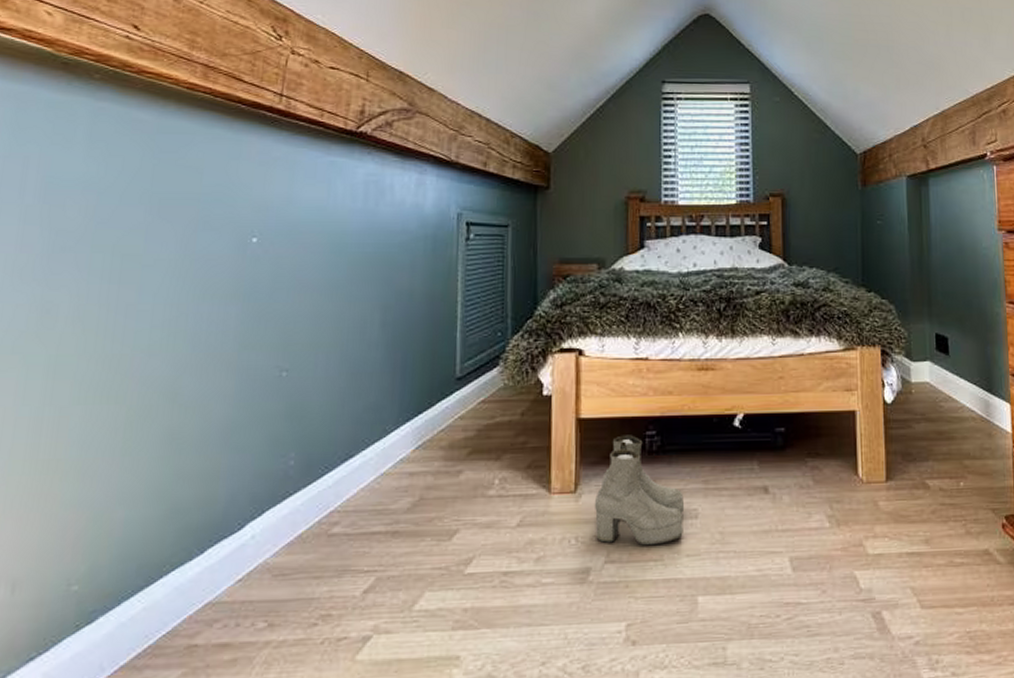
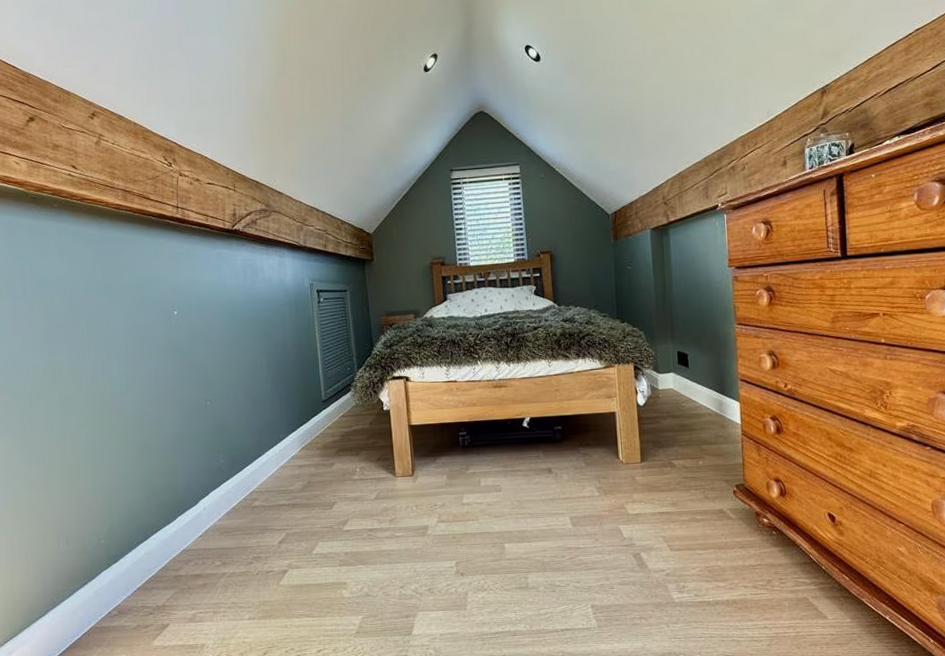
boots: present [594,435,685,546] -> none [426,435,491,511]

